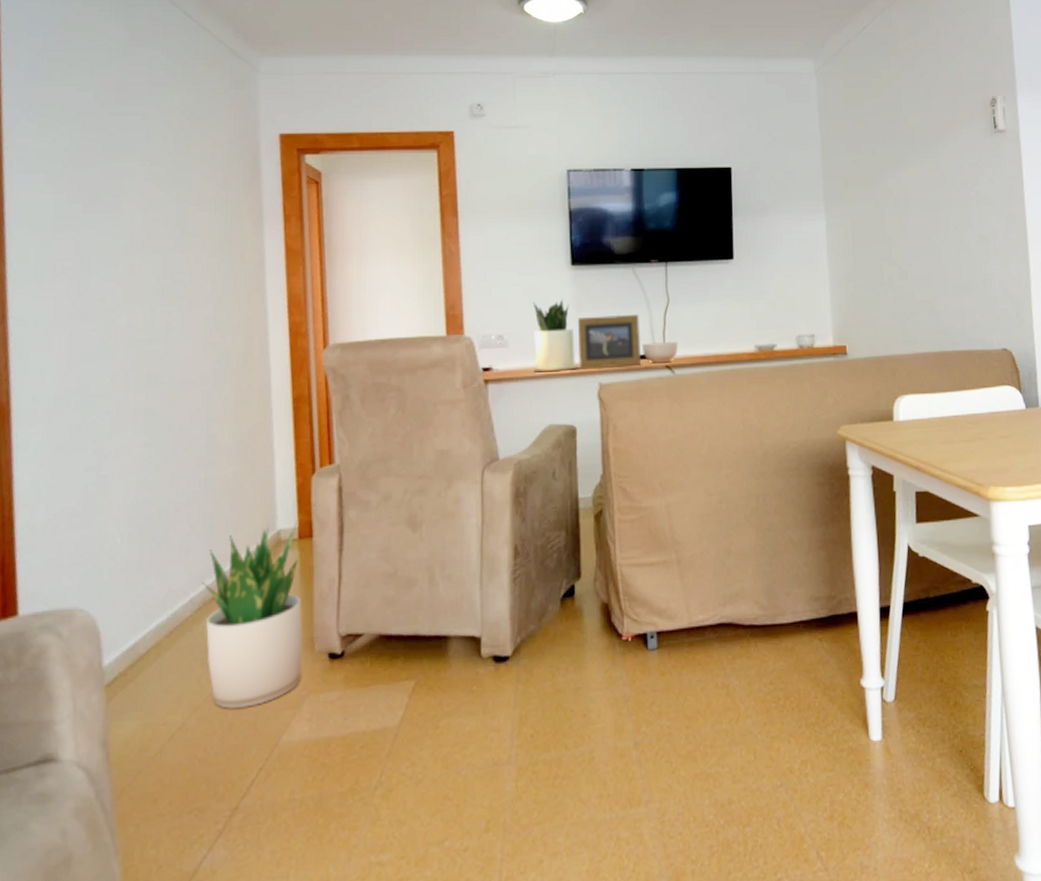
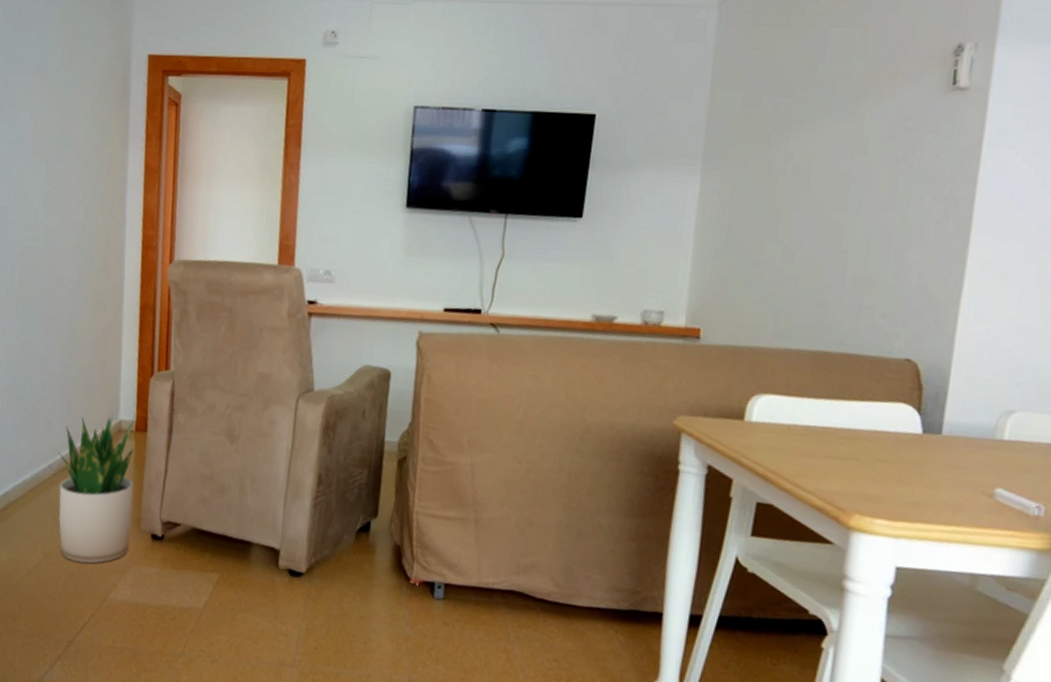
planter: present [532,299,579,373] -> none [355,241,402,315]
picture frame: present [577,314,642,369] -> none [401,262,470,319]
bowl: present [641,342,679,363] -> none [467,297,508,321]

